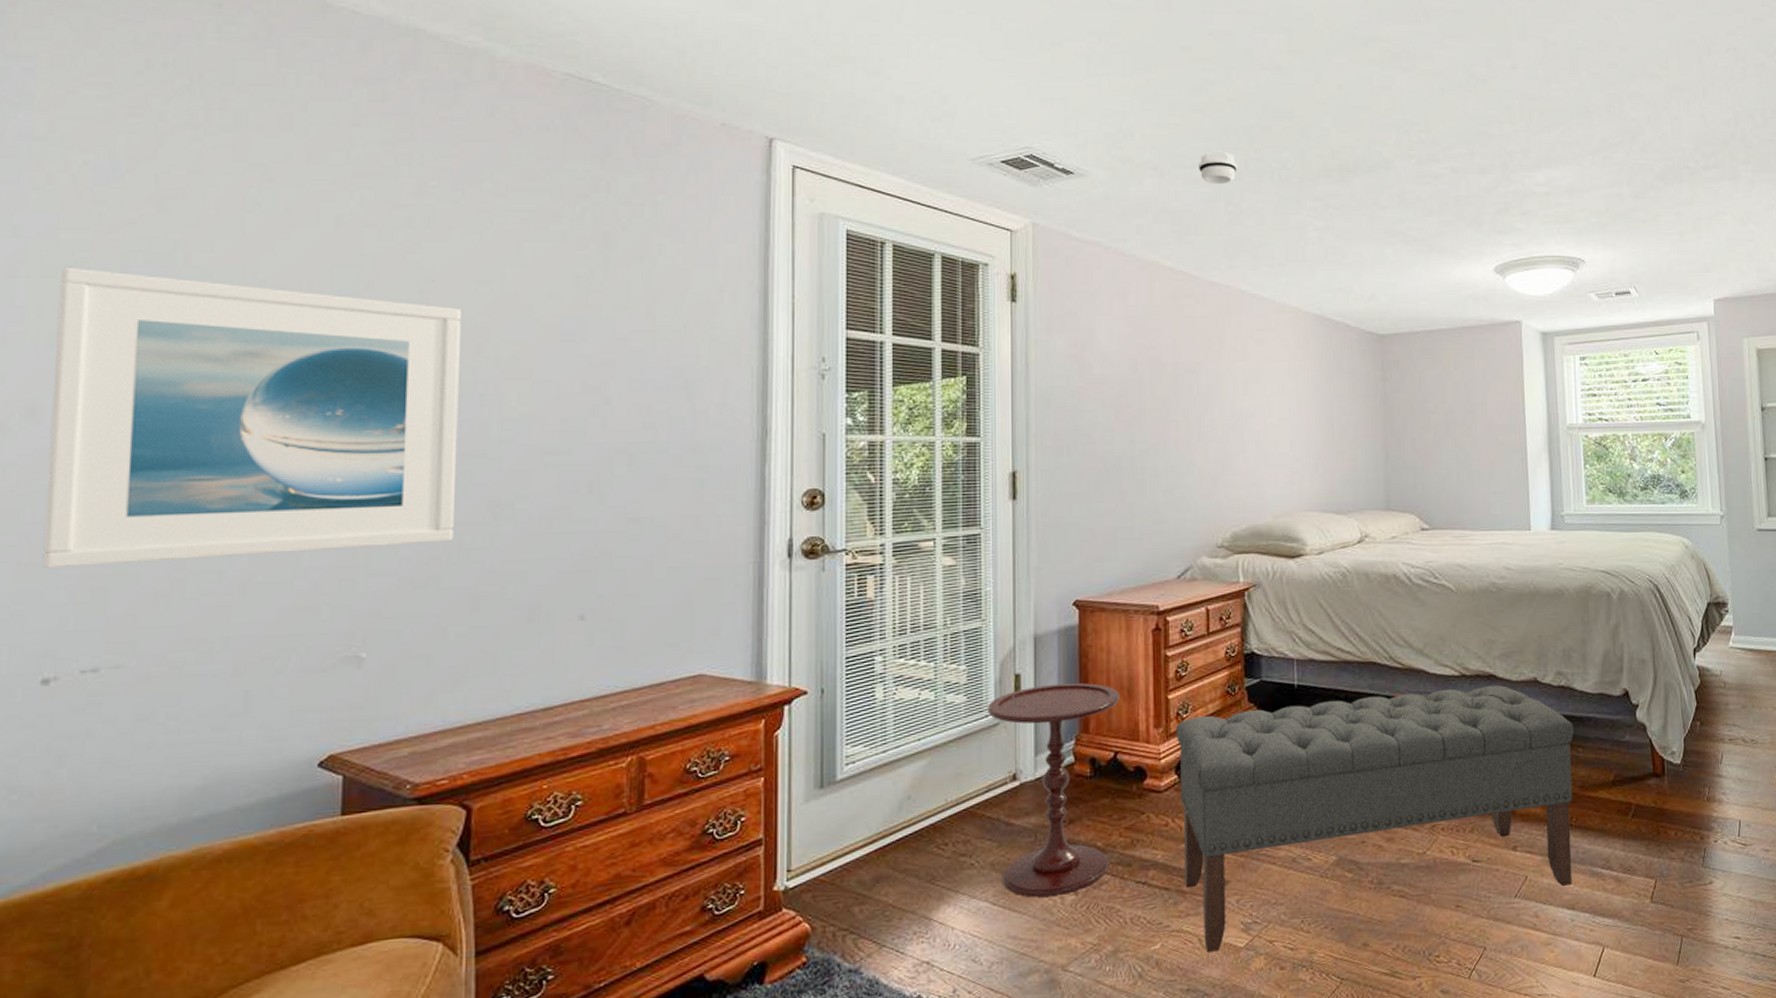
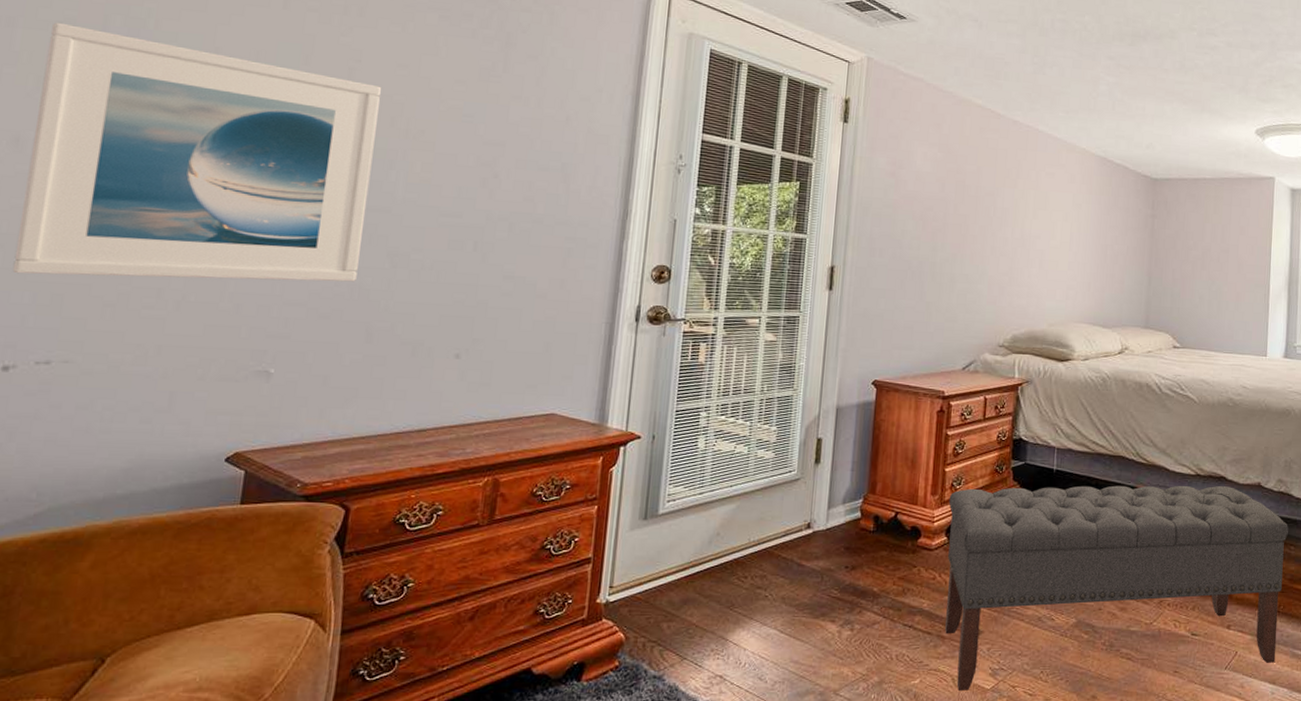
side table: present [988,683,1119,897] -> none [790,449,904,630]
smoke detector: present [1199,152,1237,185] -> none [1012,10,1045,39]

